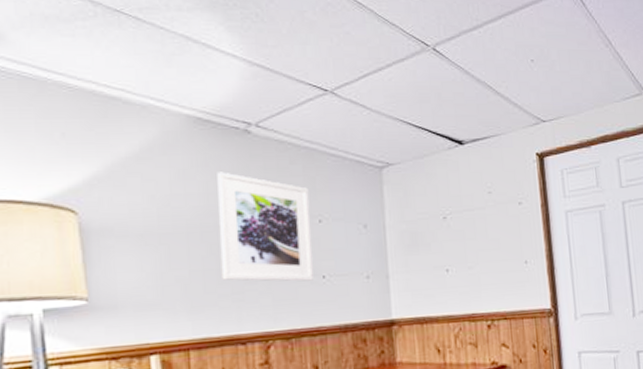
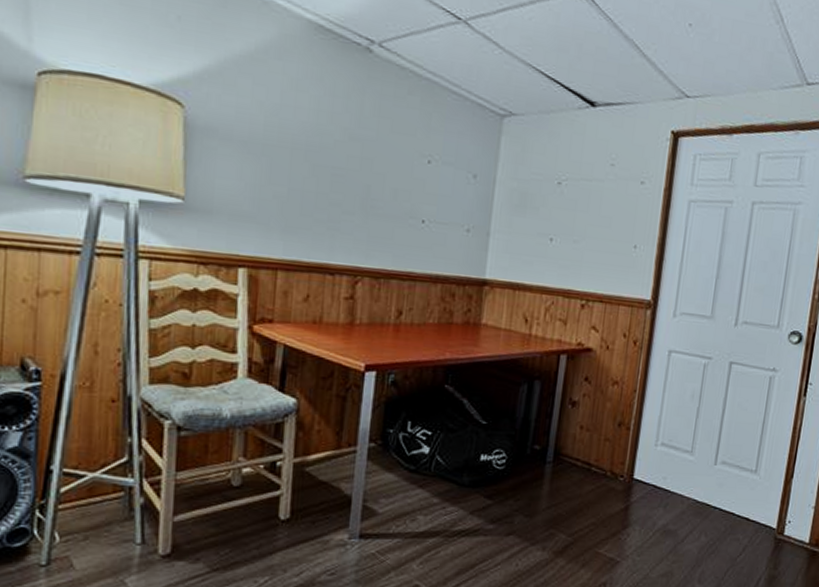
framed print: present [217,172,313,282] -> none [320,88,423,223]

